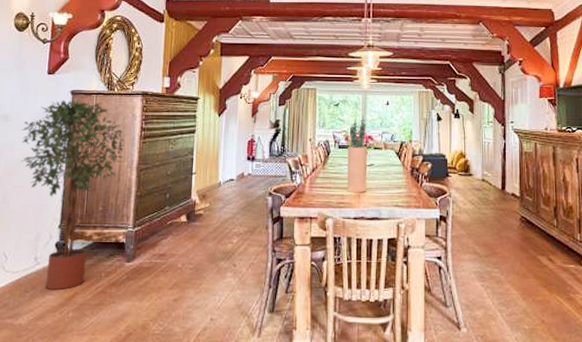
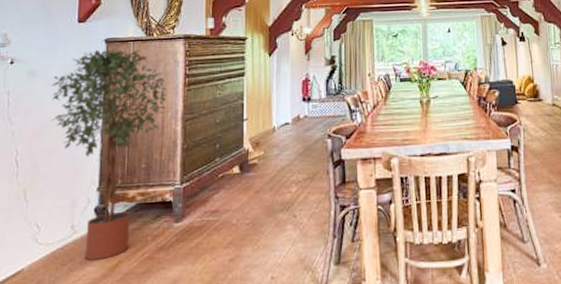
vase: present [347,116,367,194] -> none [410,46,432,129]

